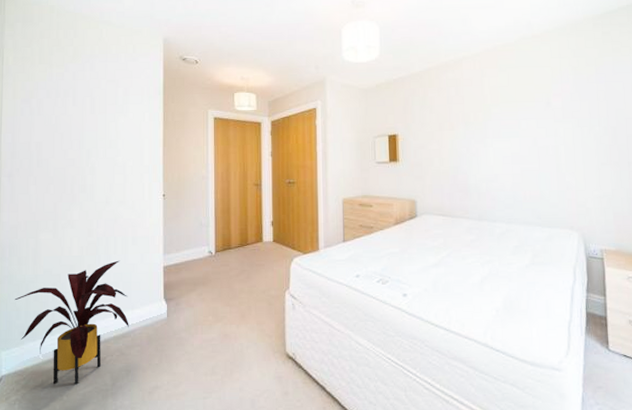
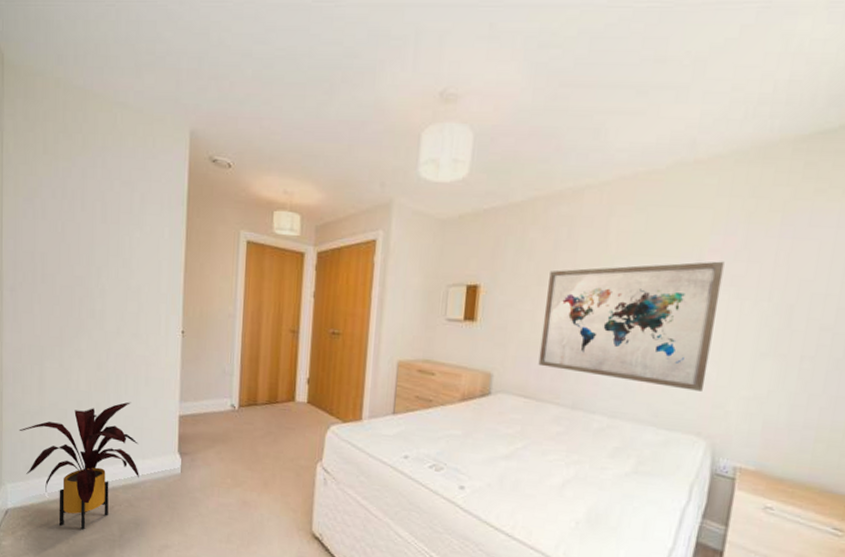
wall art: none [447,102,569,196] -> present [538,261,725,391]

